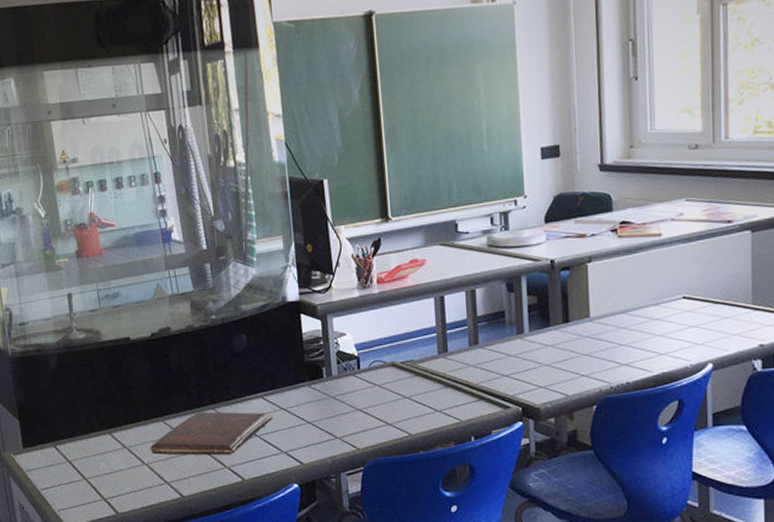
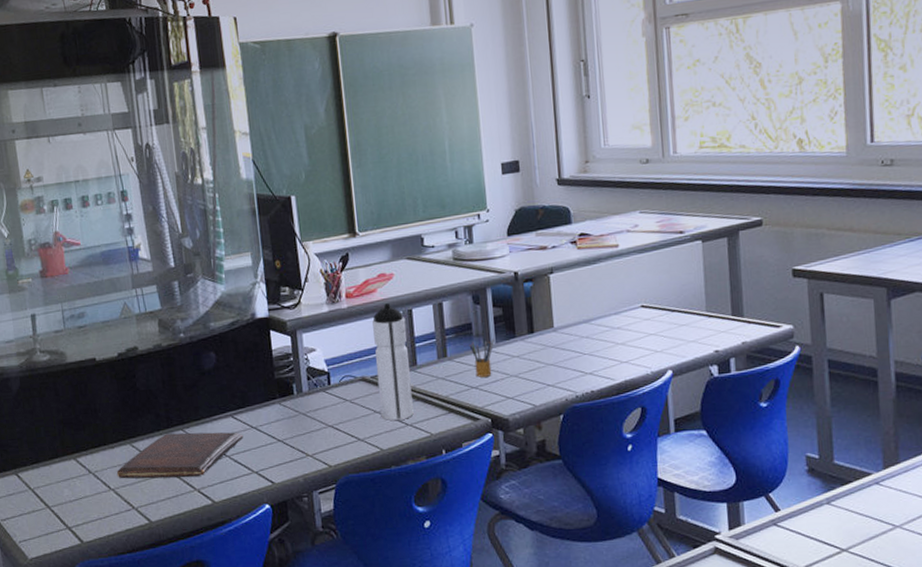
water bottle: none [403,289,443,406] -> present [372,303,414,420]
pencil box: none [501,327,528,366] -> present [469,339,495,377]

